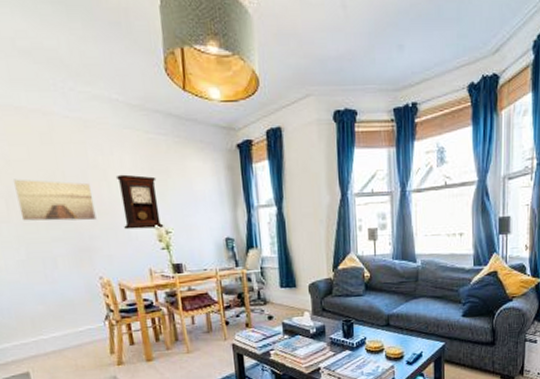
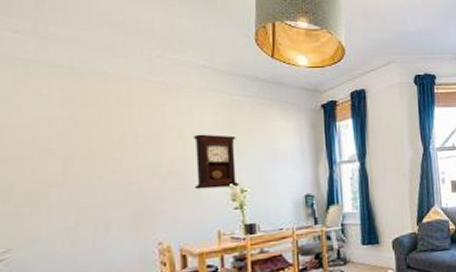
wall art: present [14,179,96,221] -> none [78,140,165,184]

